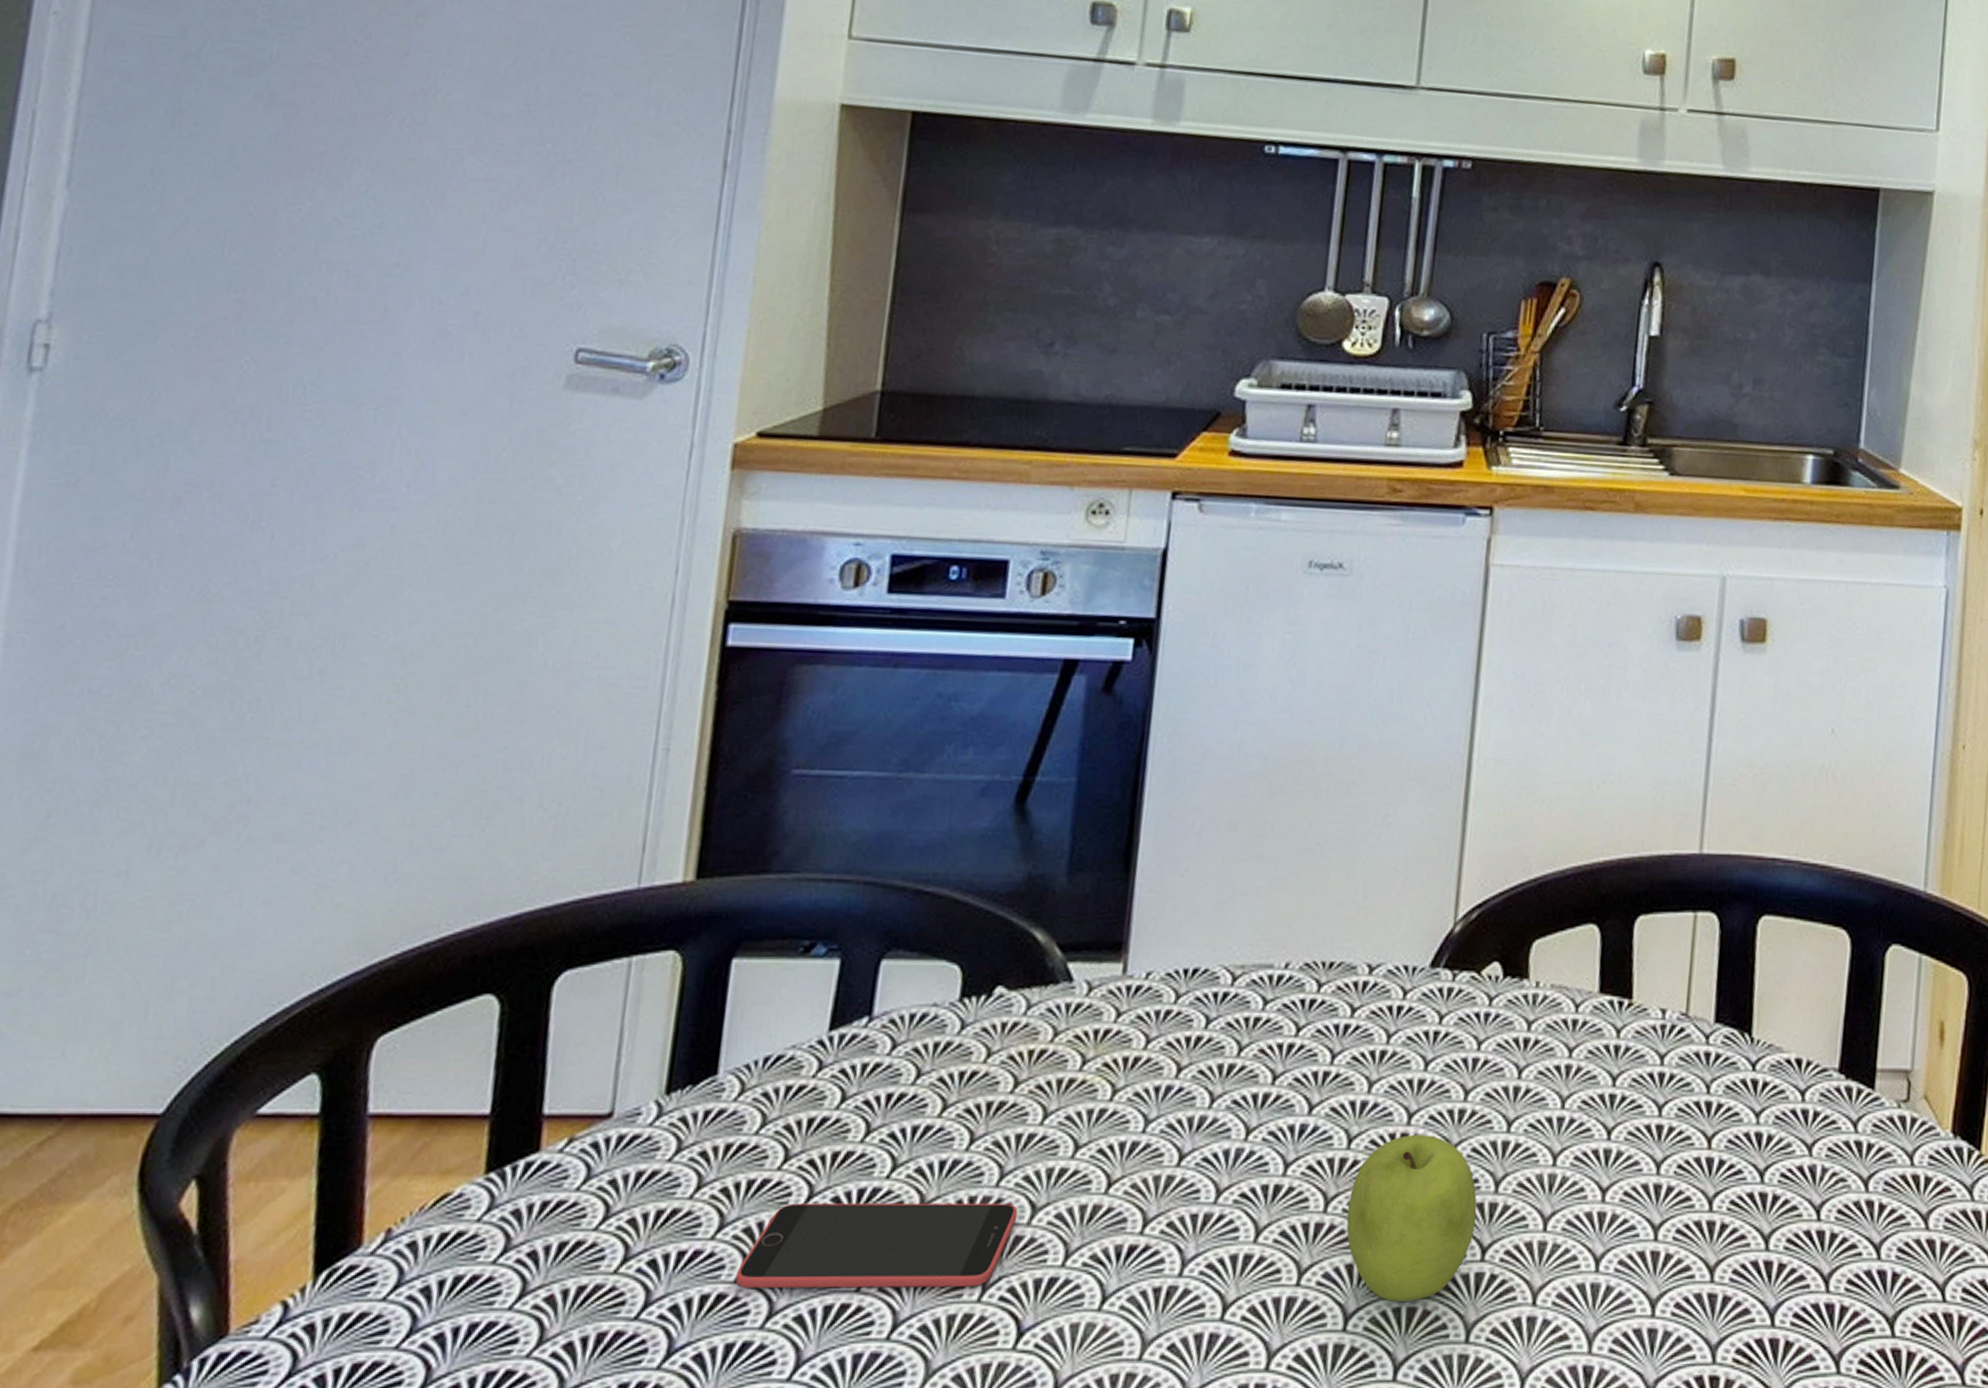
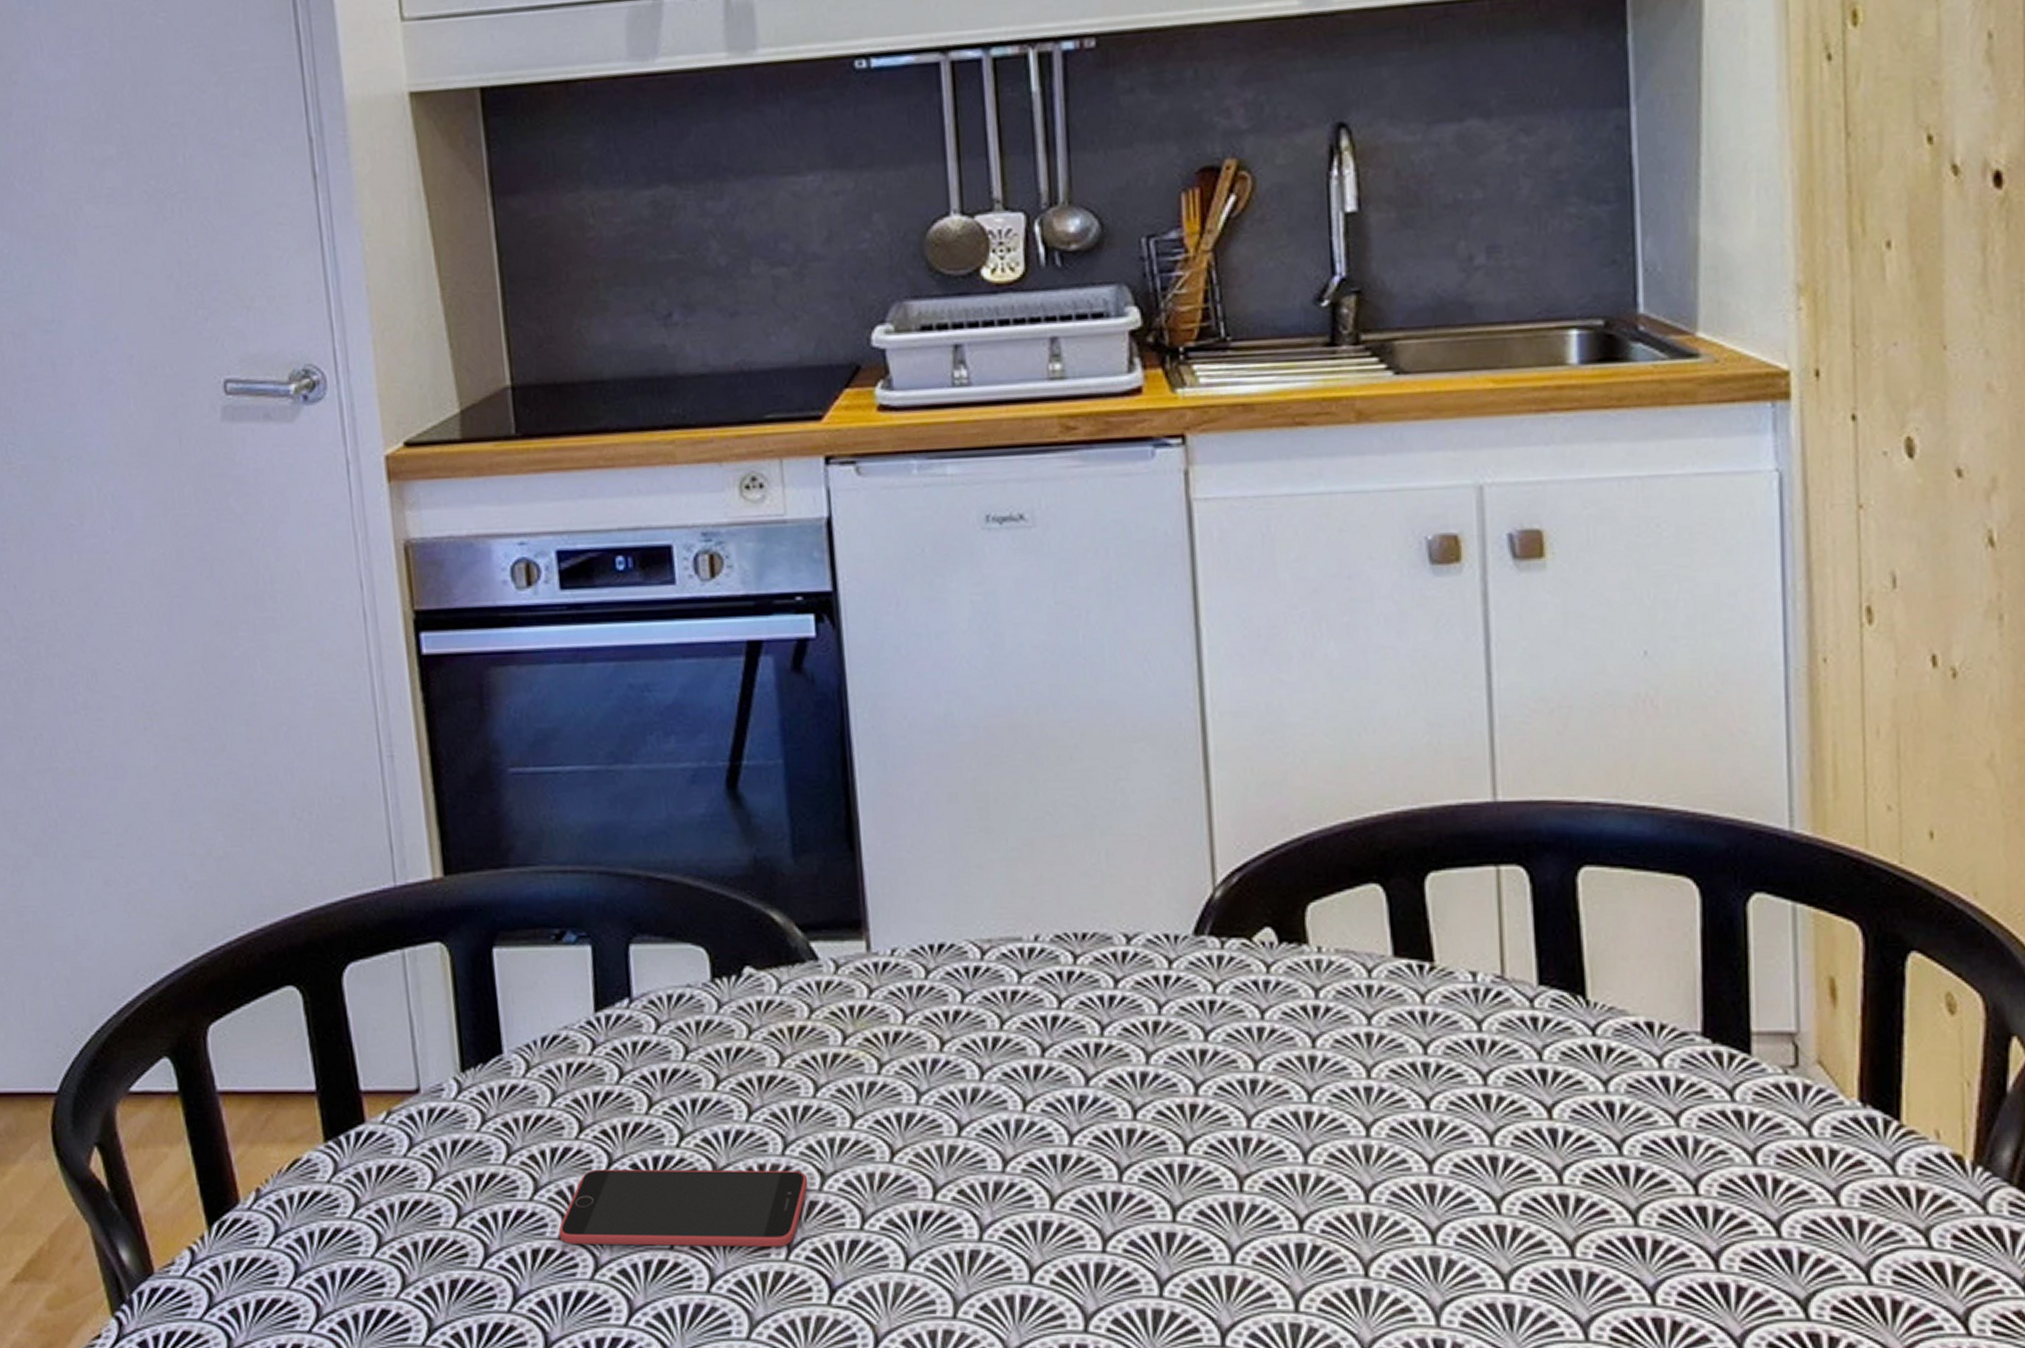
fruit: present [1346,1134,1477,1303] -> none [1144,1104,1288,1271]

